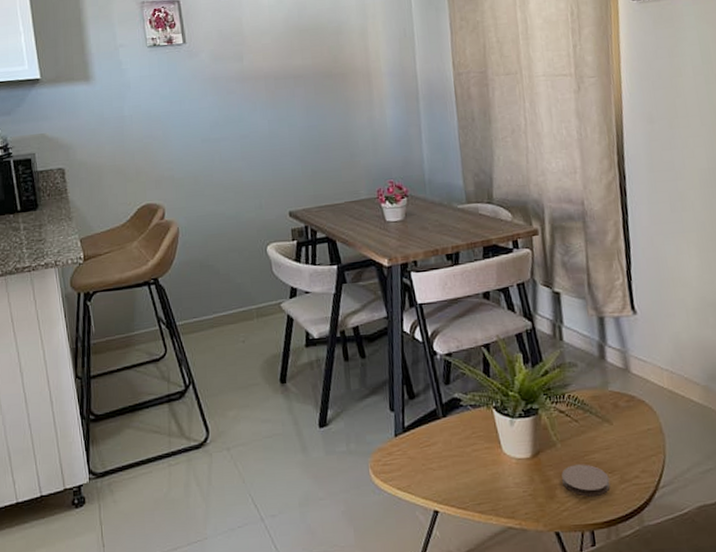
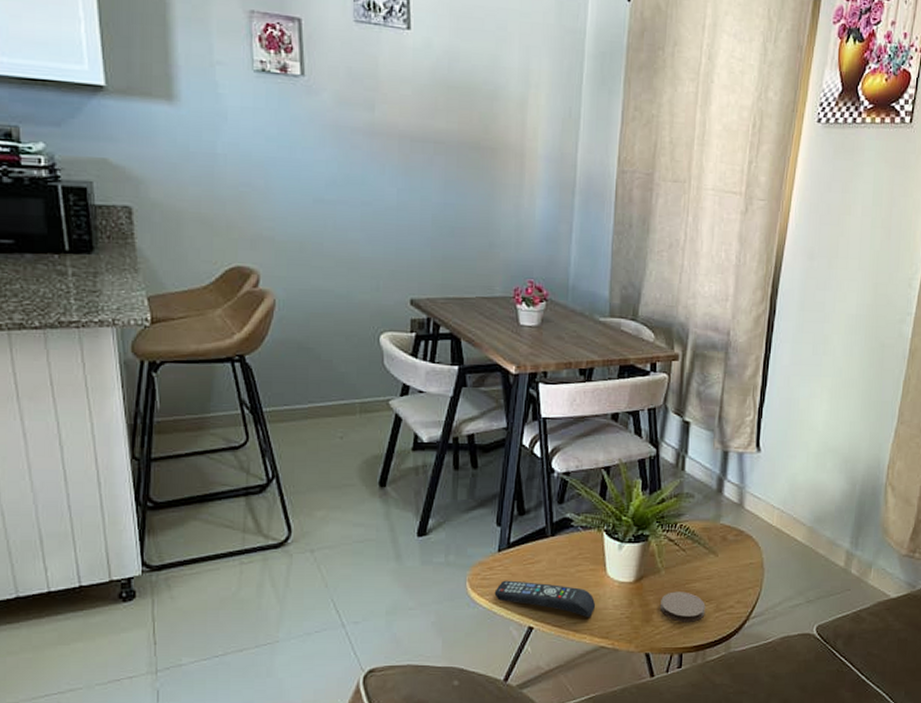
remote control: none [396,464,497,497] -> present [494,580,596,617]

